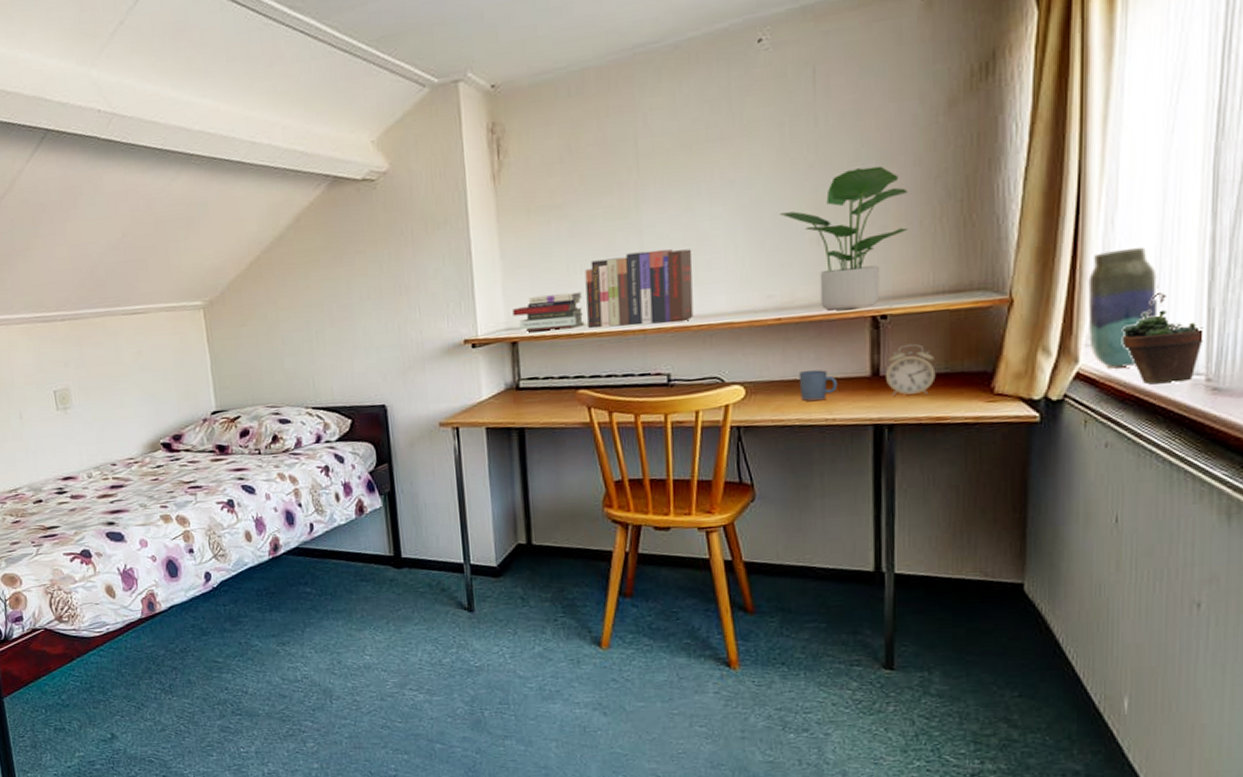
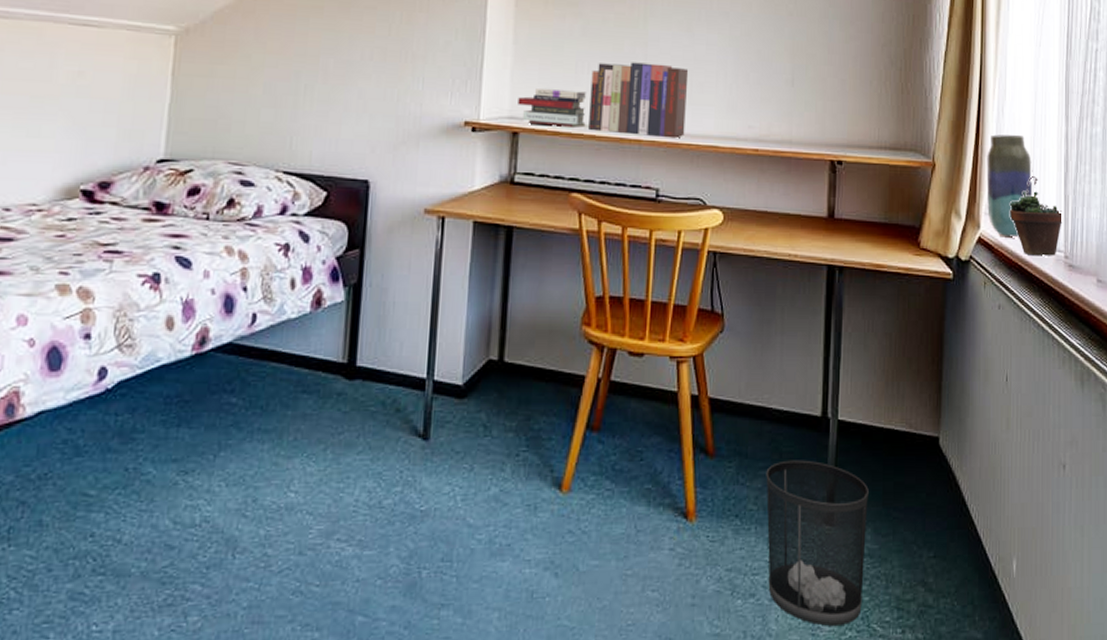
potted plant: present [779,166,908,311] -> none [763,24,863,152]
mug: present [798,369,838,402] -> none [769,204,801,236]
waste bin: none [813,612,935,757] -> present [766,460,869,626]
alarm clock: present [885,343,936,396] -> none [838,191,877,242]

